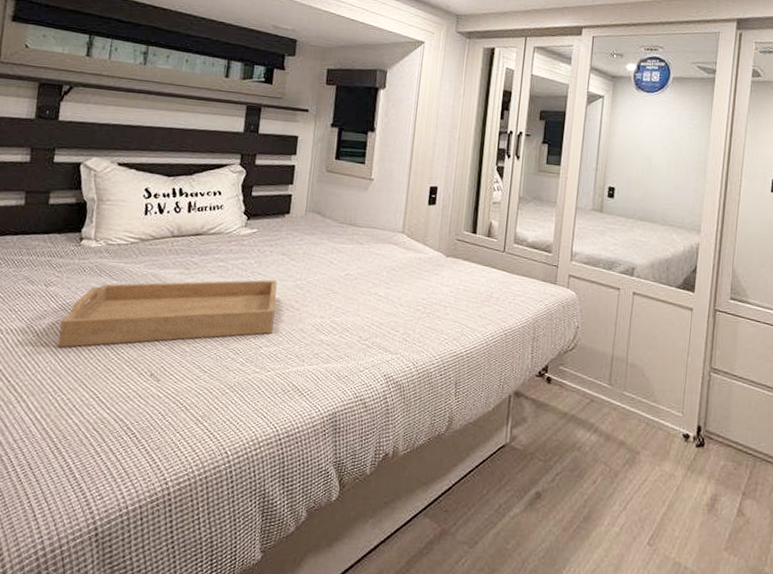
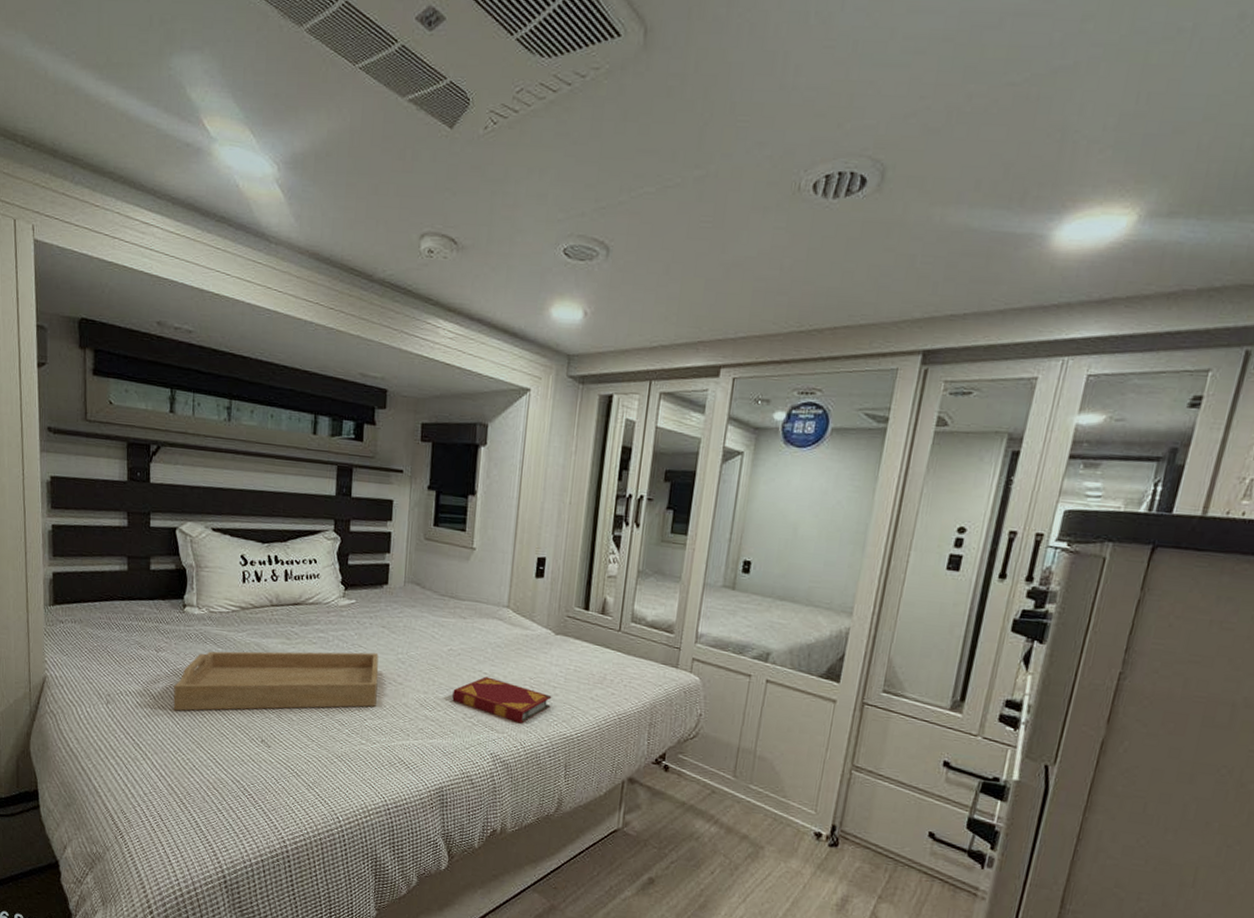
hardback book: none [348,299,443,344] -> present [452,676,552,724]

